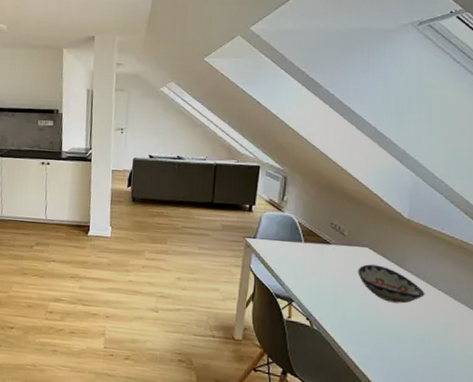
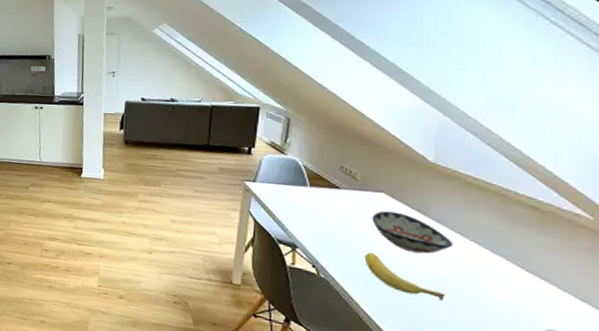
fruit: none [351,303,419,346] -> present [364,251,445,300]

